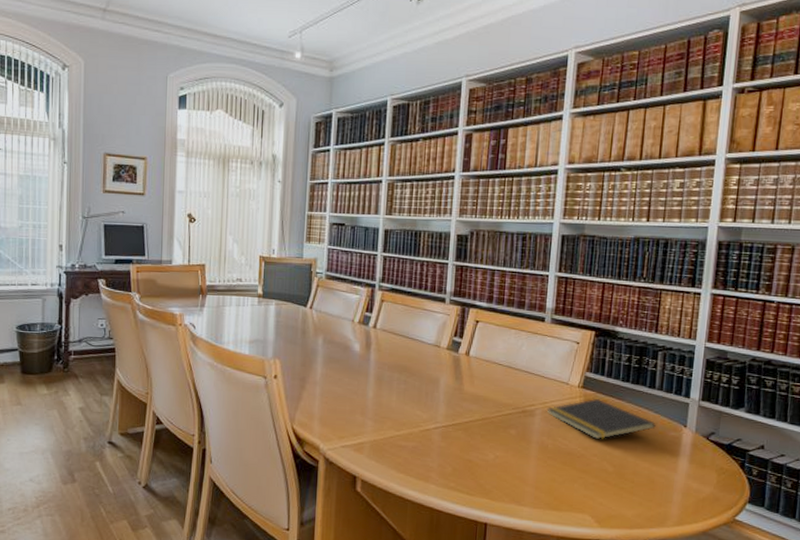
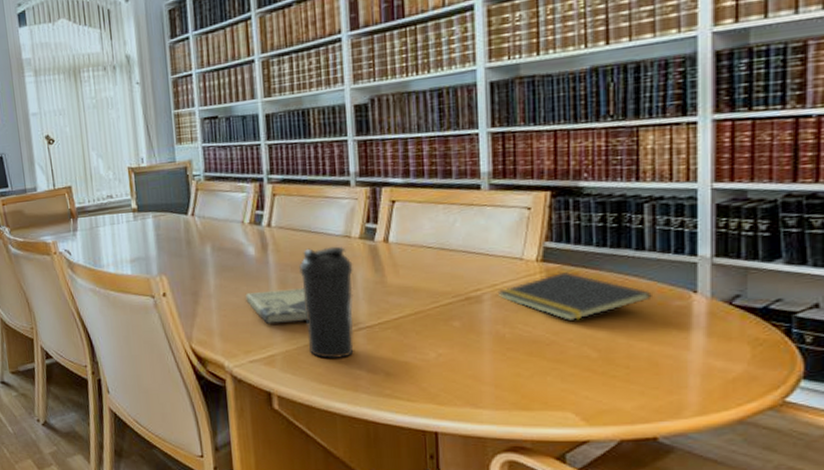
book: none [346,384,397,416] -> present [245,287,308,325]
water bottle: none [393,352,439,451] -> present [299,246,354,358]

